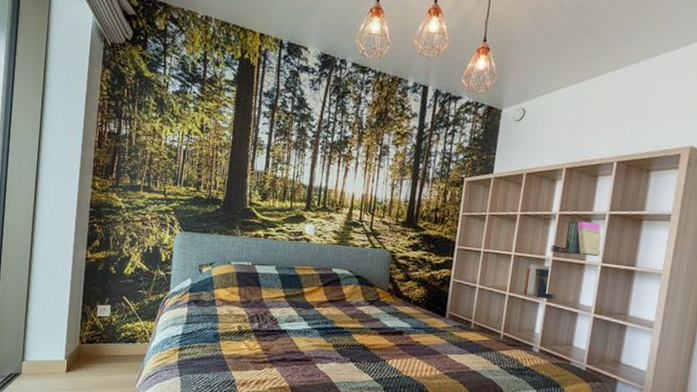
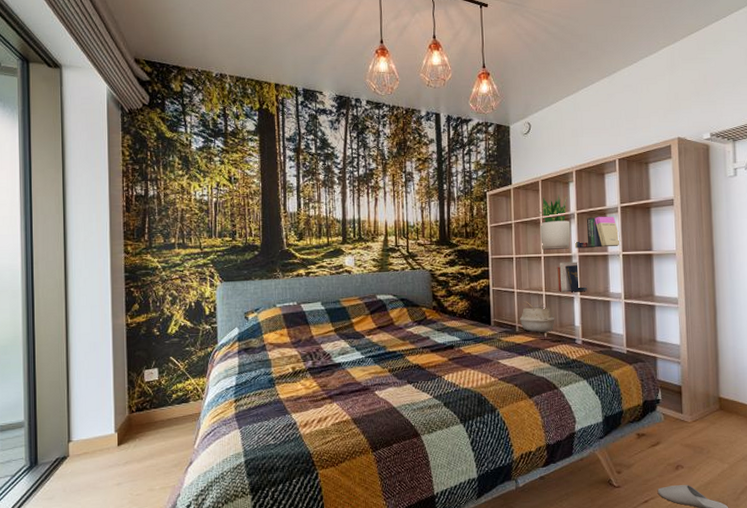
woven basket: none [476,298,515,334] -> present [519,301,555,333]
planter: none [513,191,553,251] -> present [538,195,571,250]

